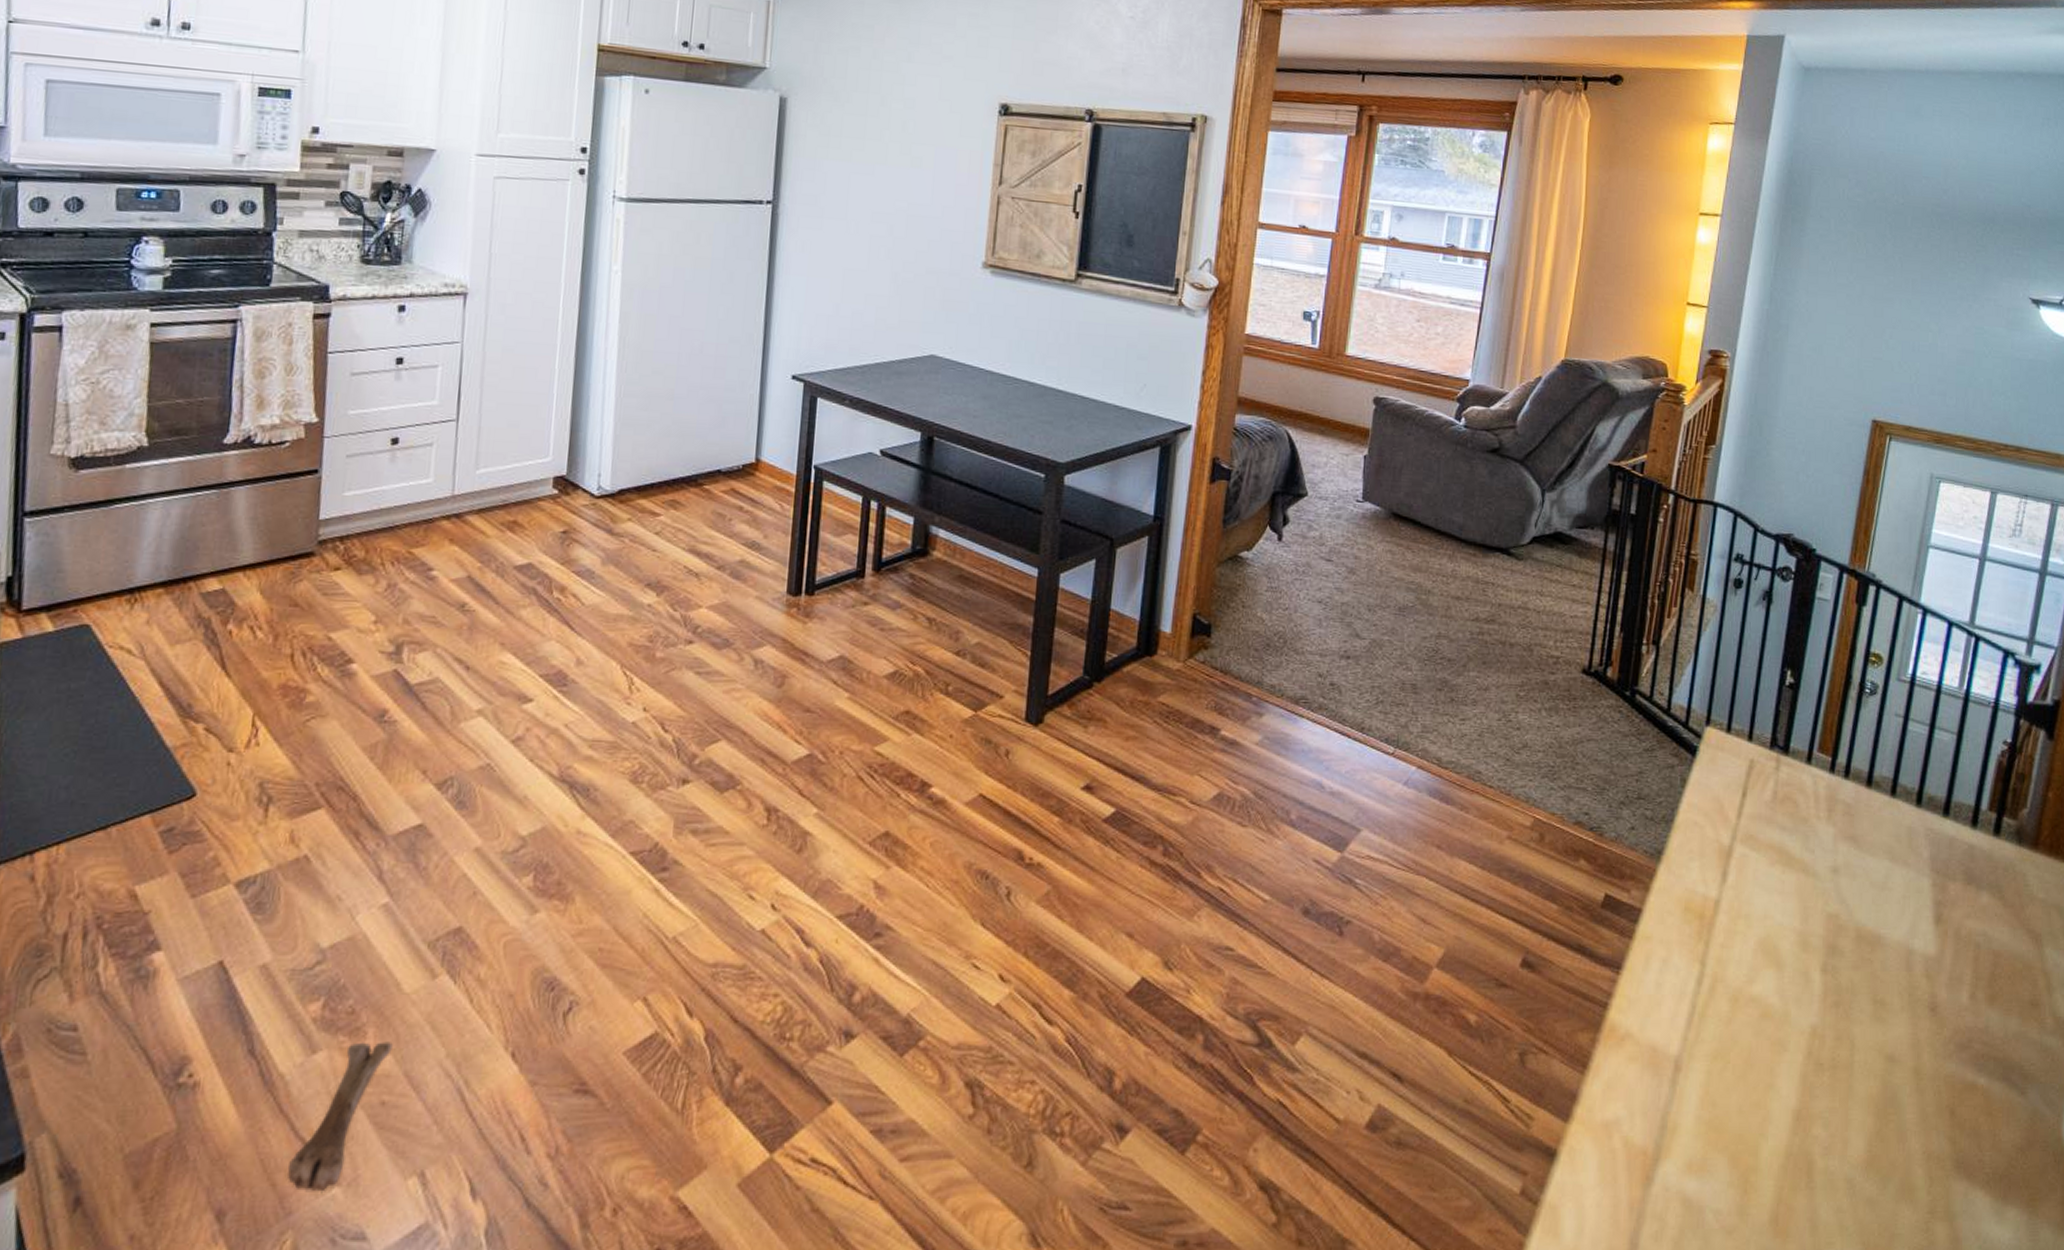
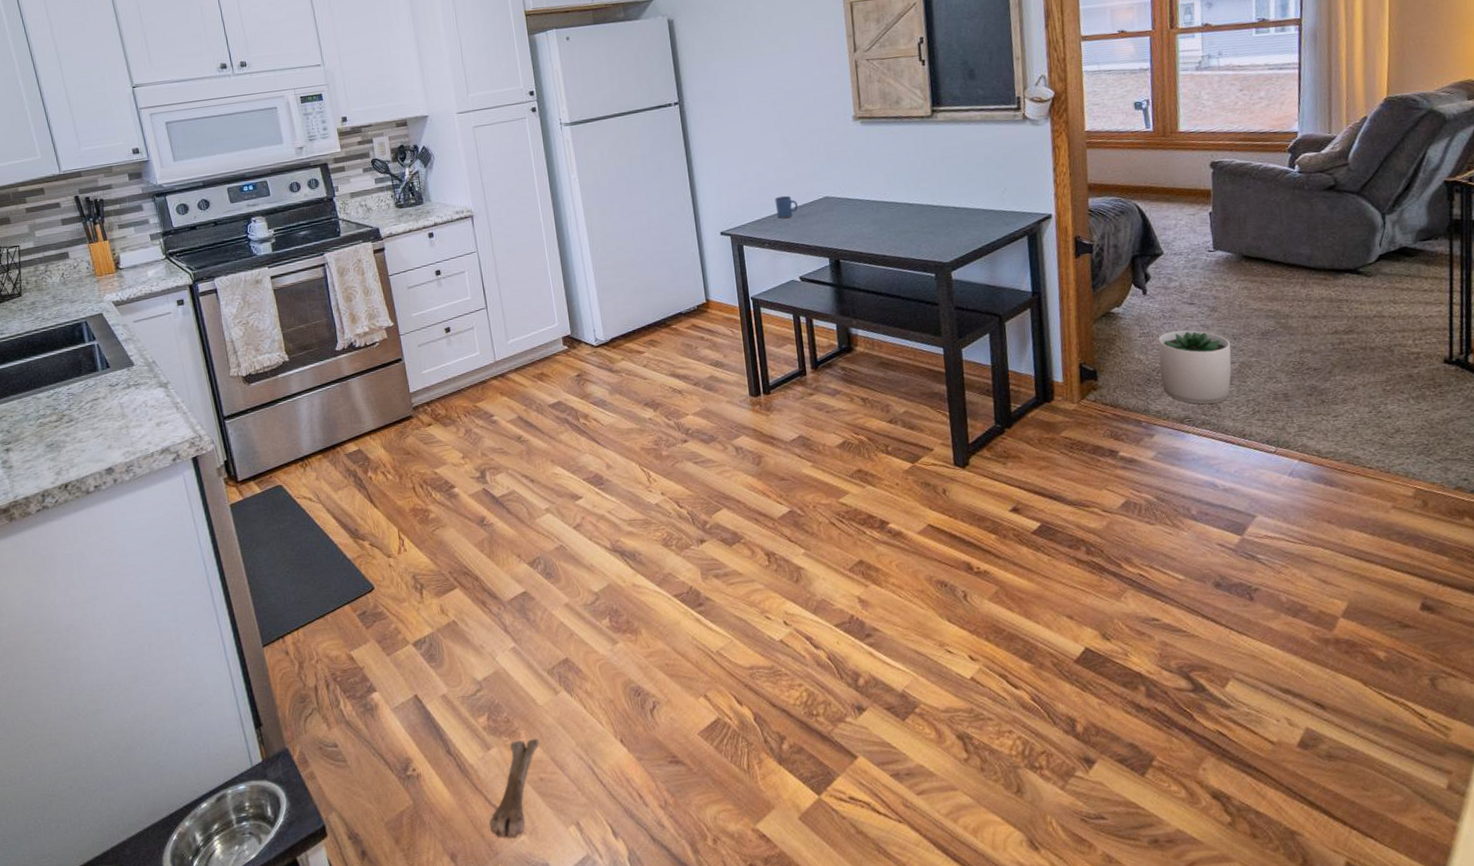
mug: none [867,343,896,374] -> present [774,195,798,219]
planter: none [1282,590,1364,685] -> present [1158,330,1232,405]

